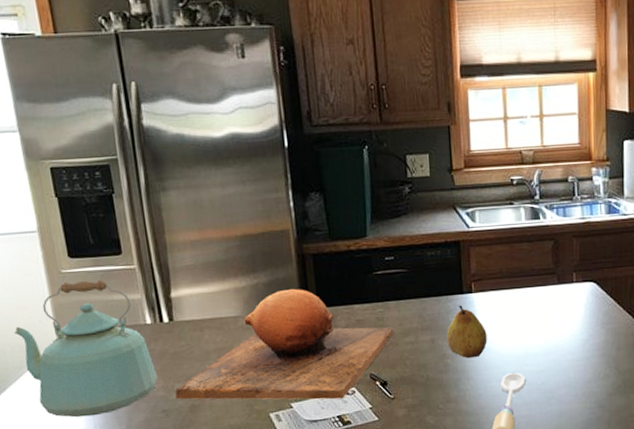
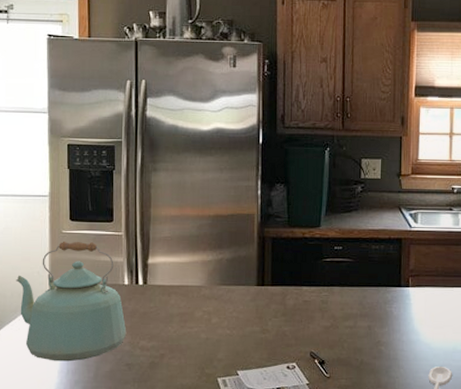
chopping board: present [175,288,395,400] -> none [139,266,337,372]
fruit: present [447,305,488,359] -> none [382,297,420,348]

